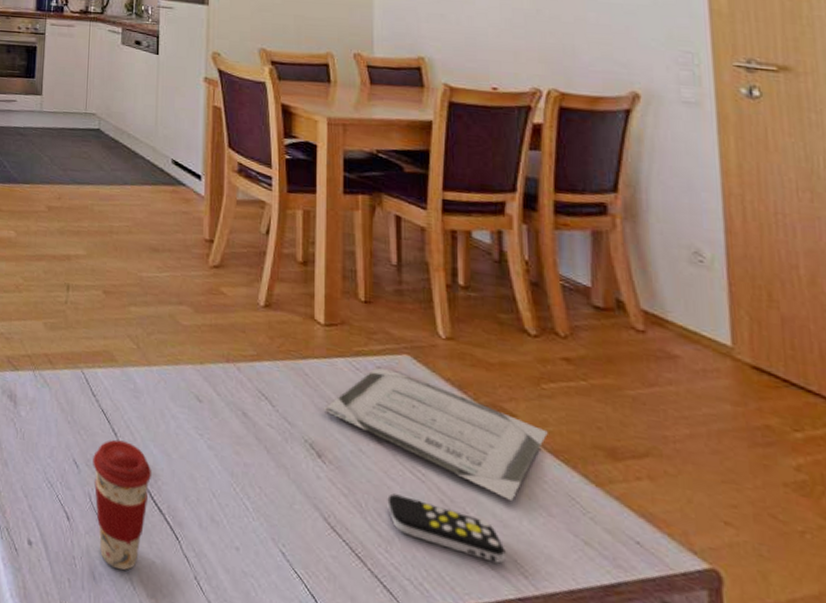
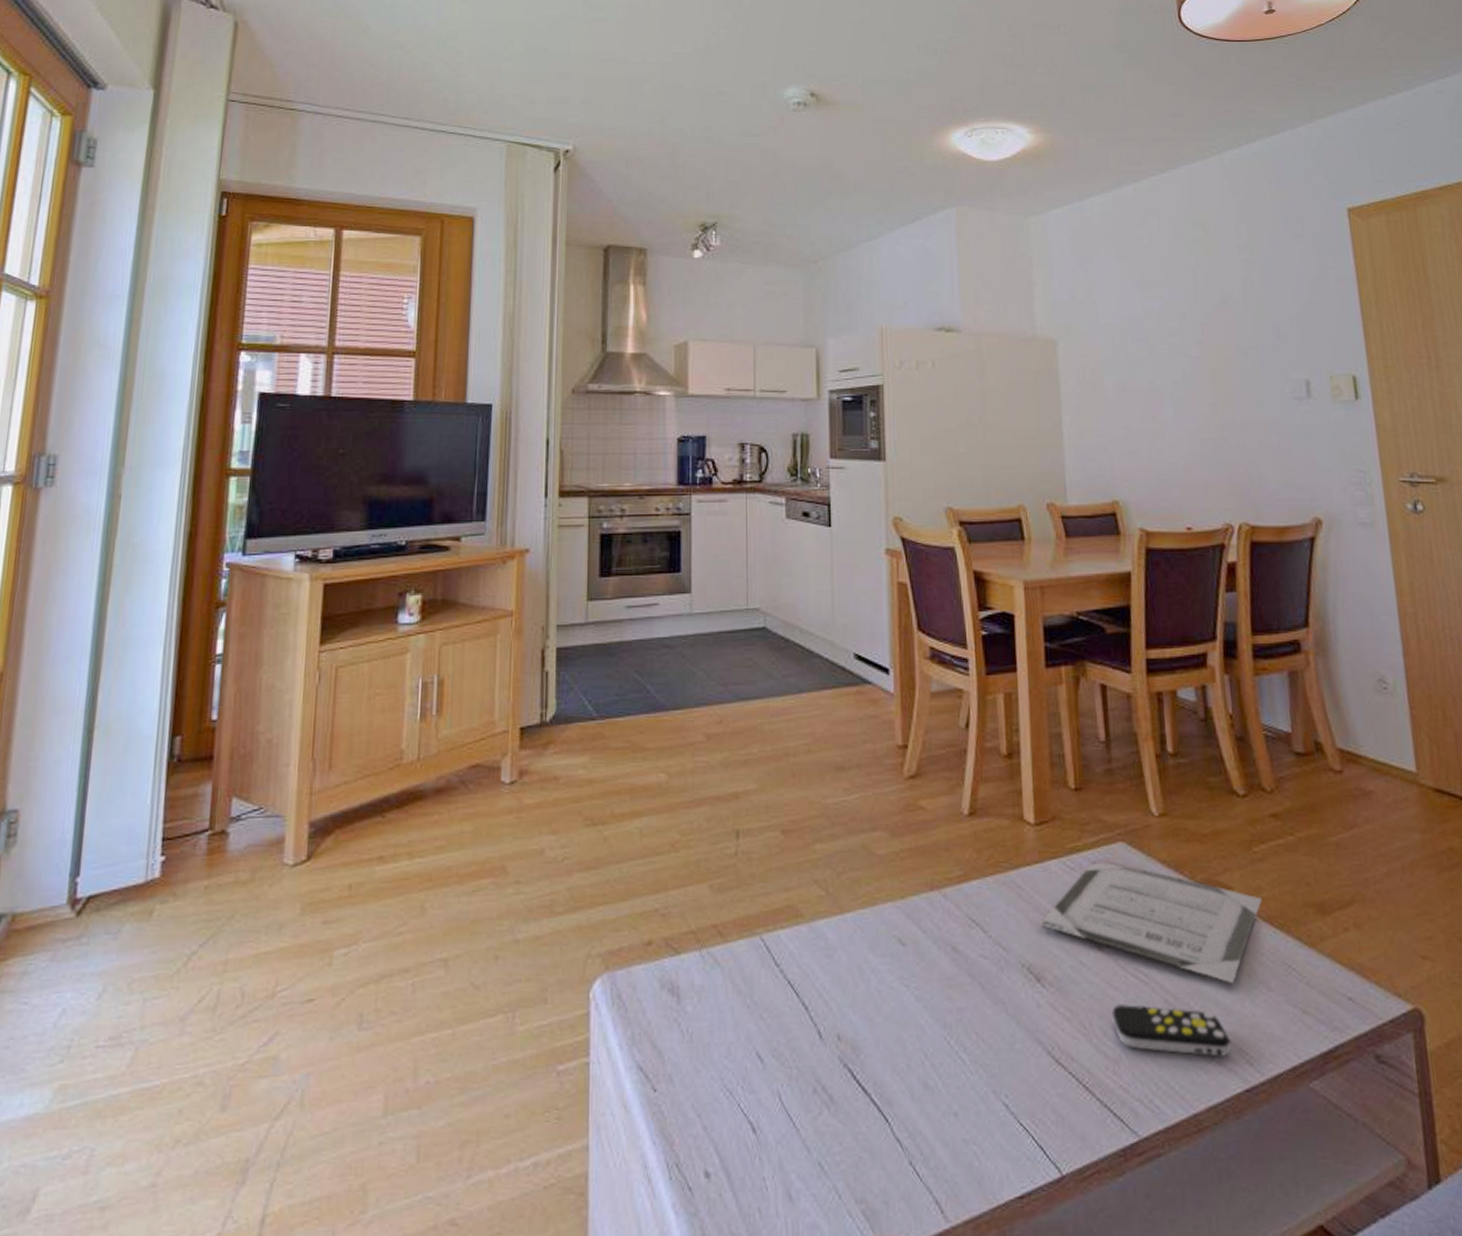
coffee cup: present [93,439,152,571] -> none [780,1014,853,1179]

